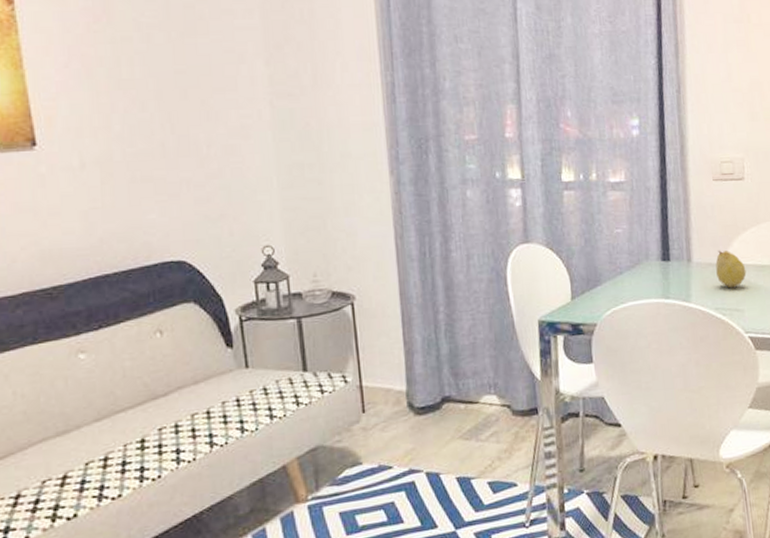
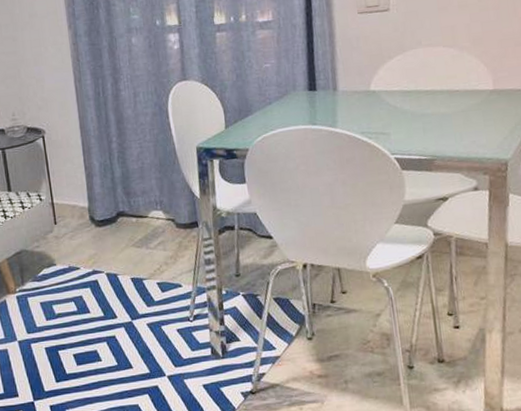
fruit: present [715,250,747,288] -> none [361,78,392,114]

